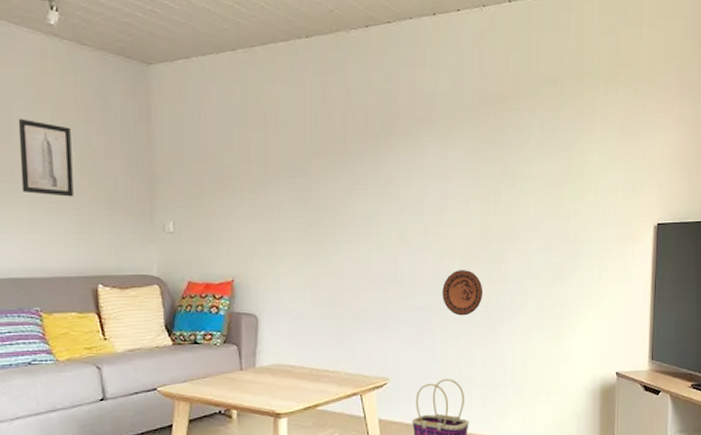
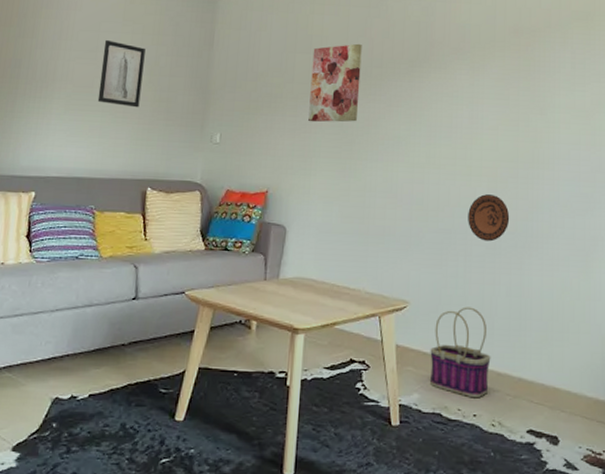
wall art: none [267,116,323,205] -> present [308,43,362,122]

